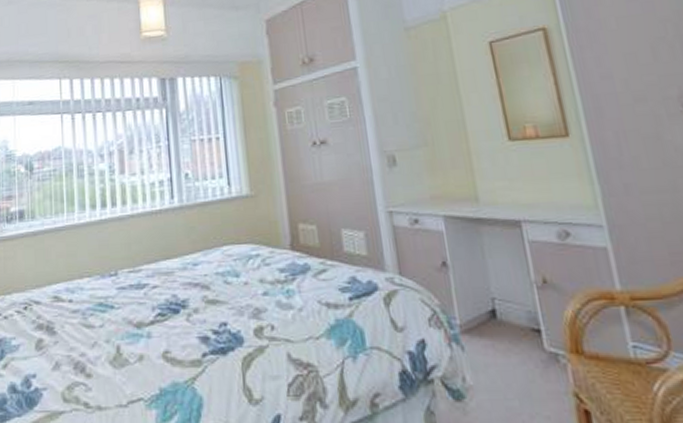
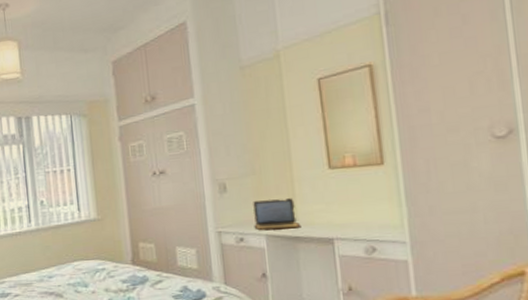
laptop: none [427,173,484,211] -> present [253,198,302,231]

